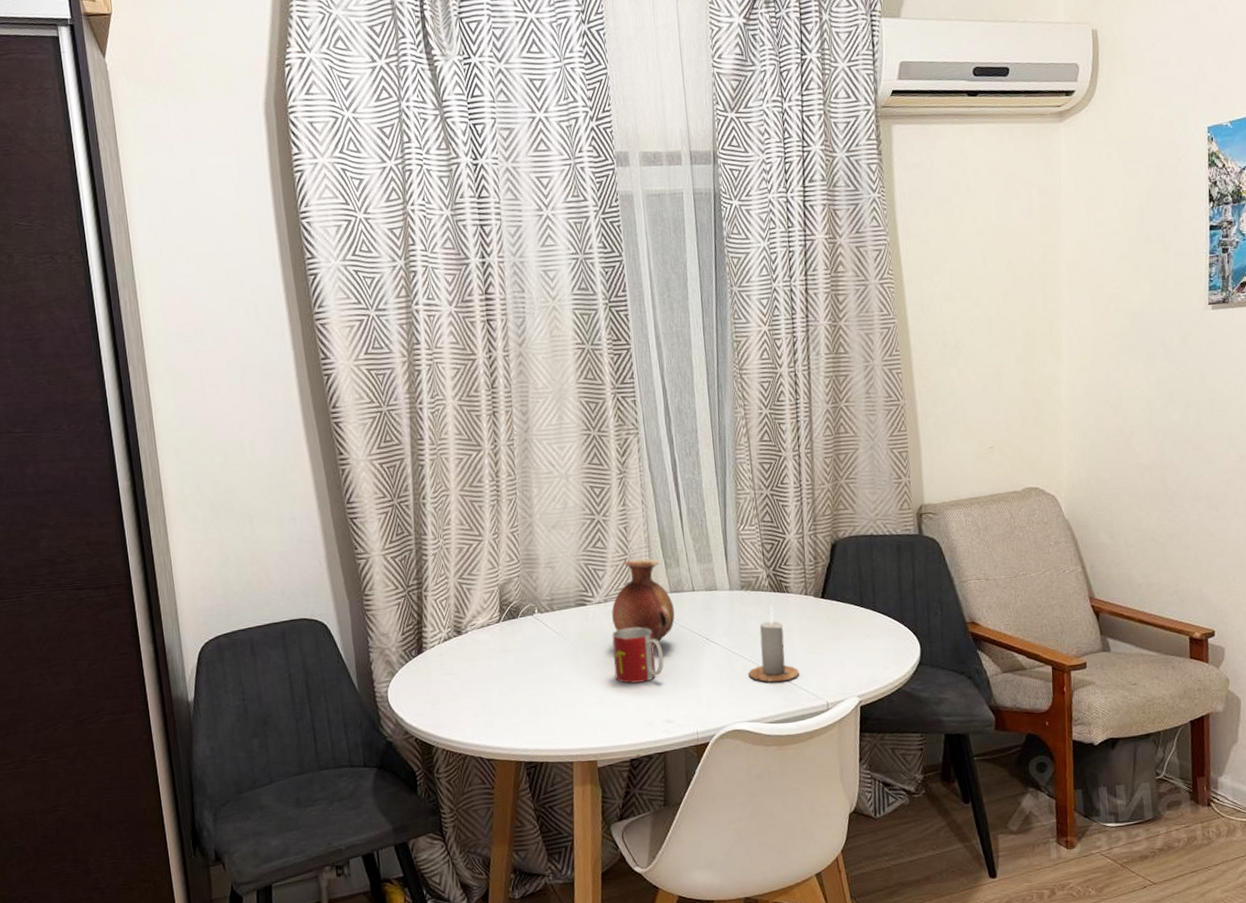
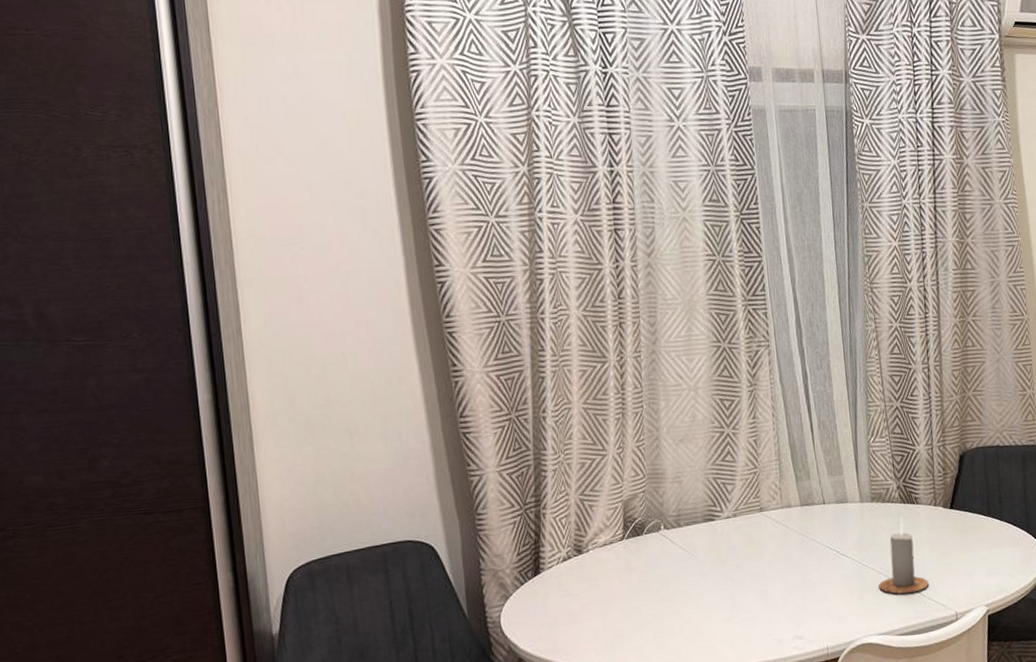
vase: present [612,558,675,646] -> none [741,471,805,561]
mug: present [612,626,664,684] -> none [741,541,794,600]

